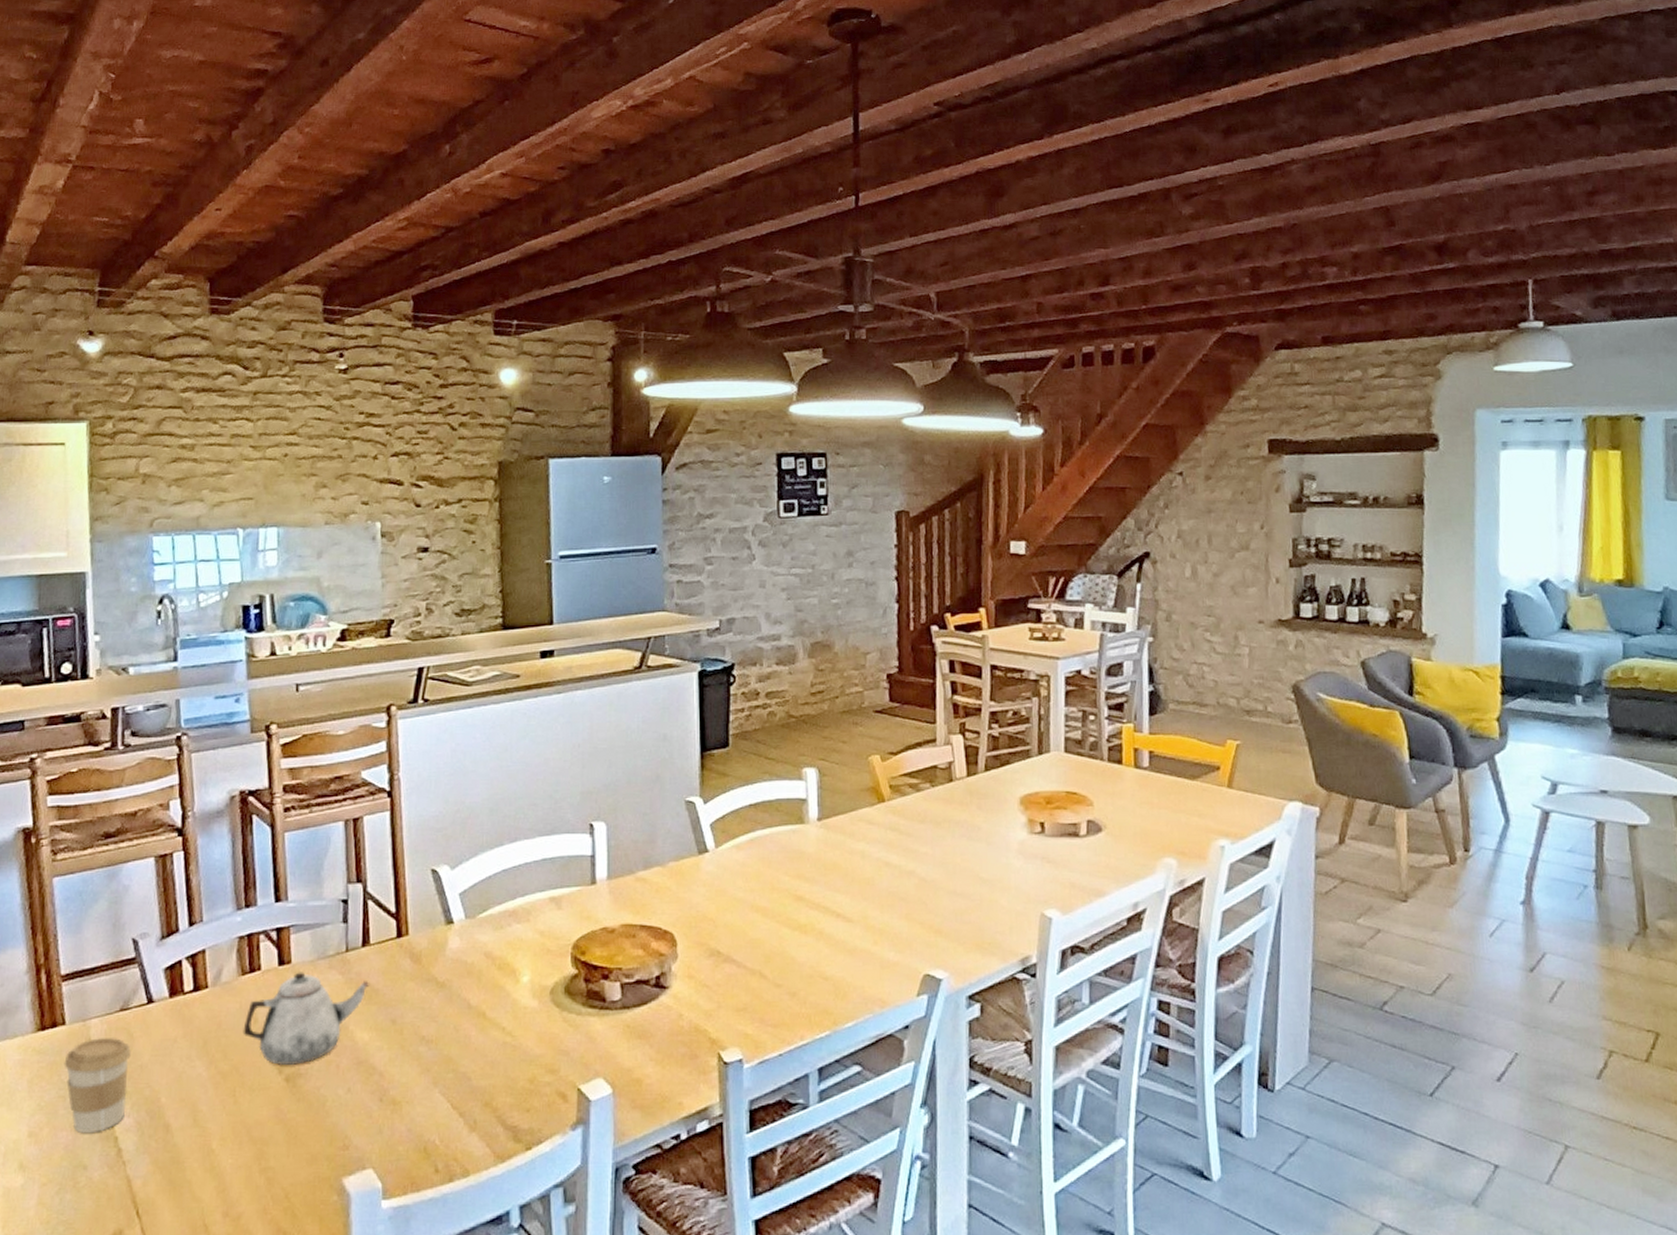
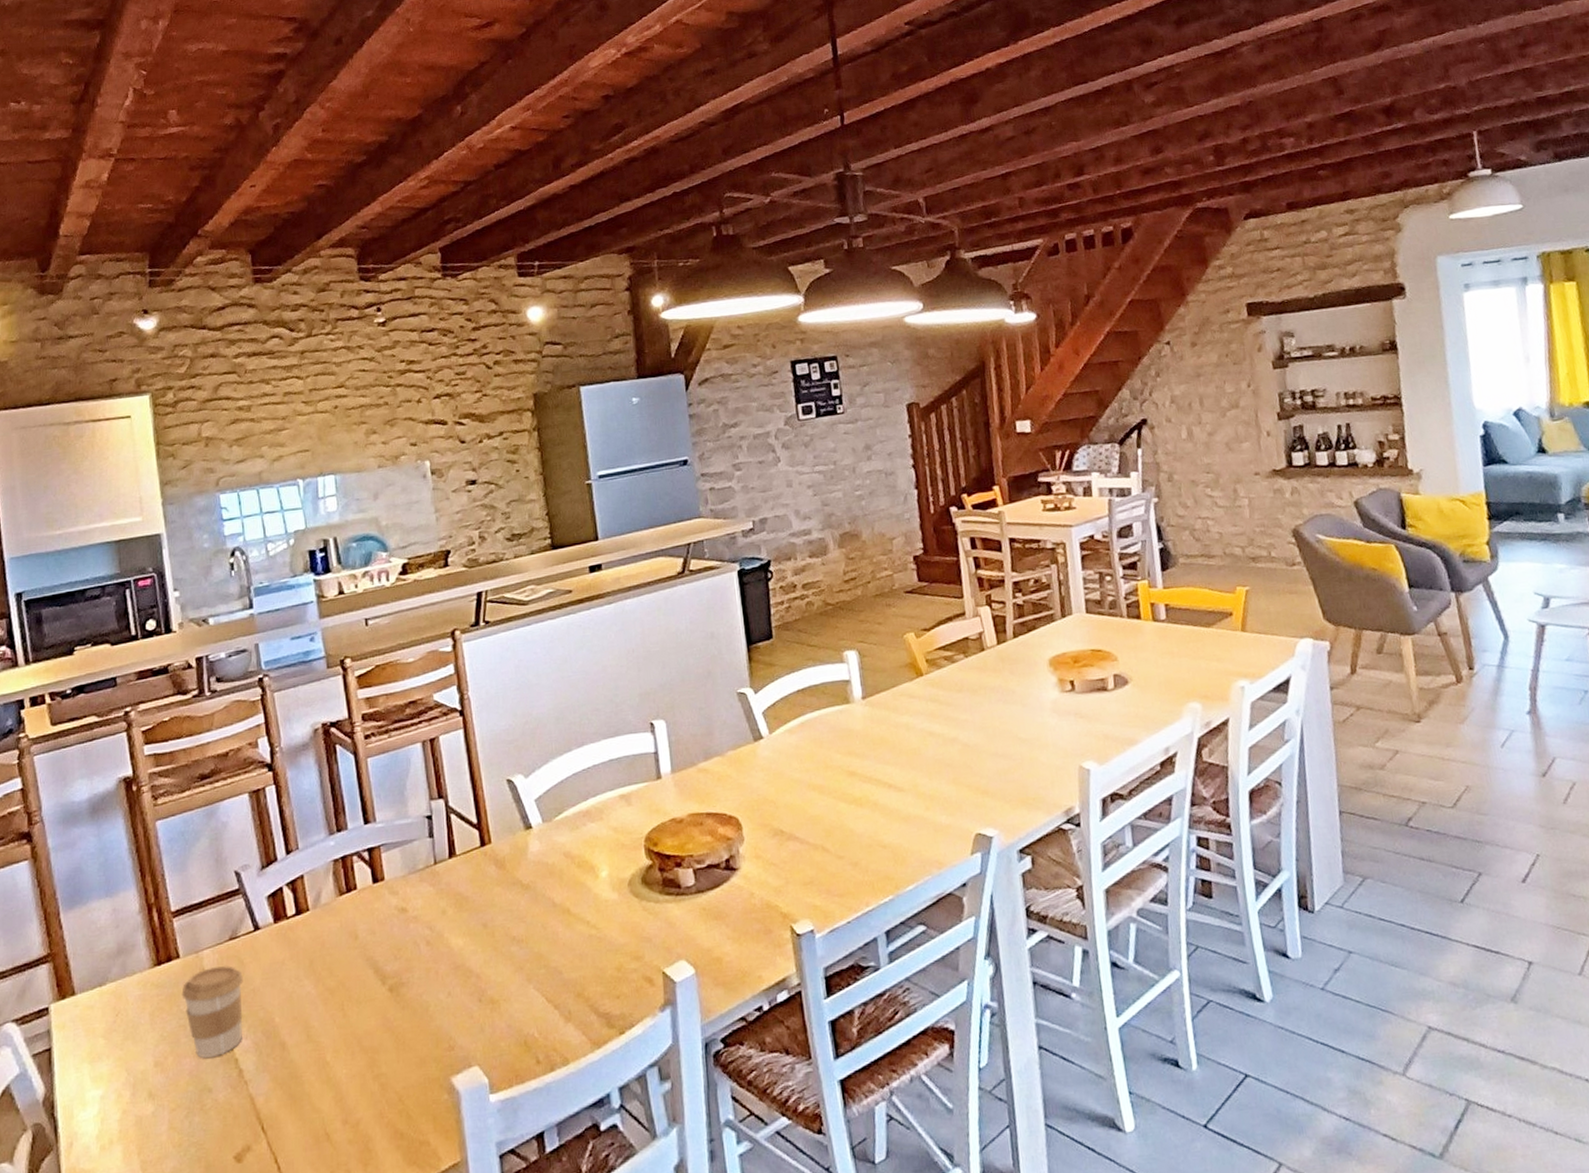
teapot: present [243,972,370,1065] -> none [345,887,460,977]

